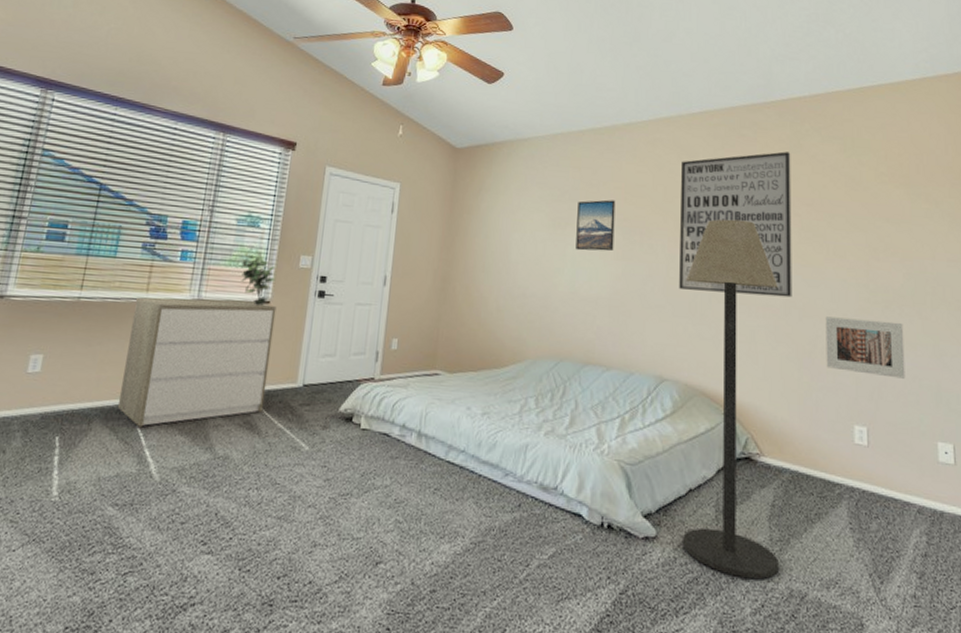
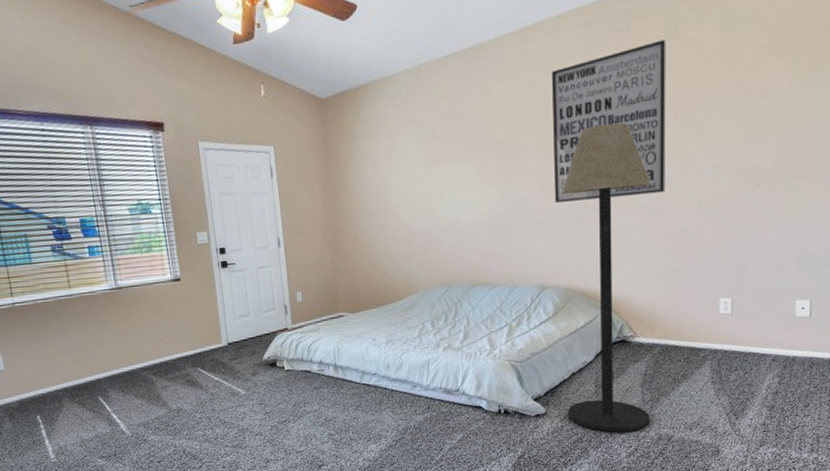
dresser: present [117,297,277,427] -> none [63,280,199,398]
potted plant: present [241,251,275,307] -> none [143,236,179,285]
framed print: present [576,199,616,252] -> none [450,125,490,183]
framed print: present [825,316,906,379] -> none [696,198,773,253]

